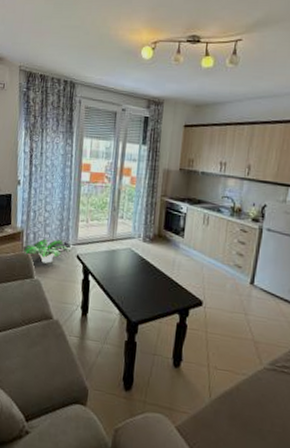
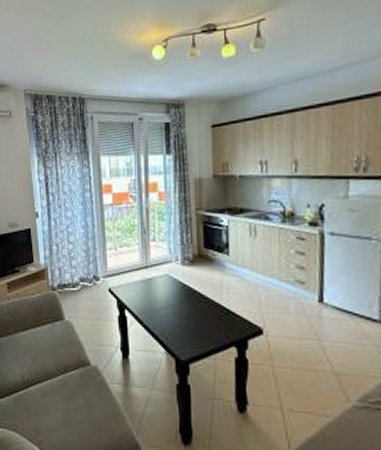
potted plant: present [24,238,70,264] -> none [50,272,101,302]

